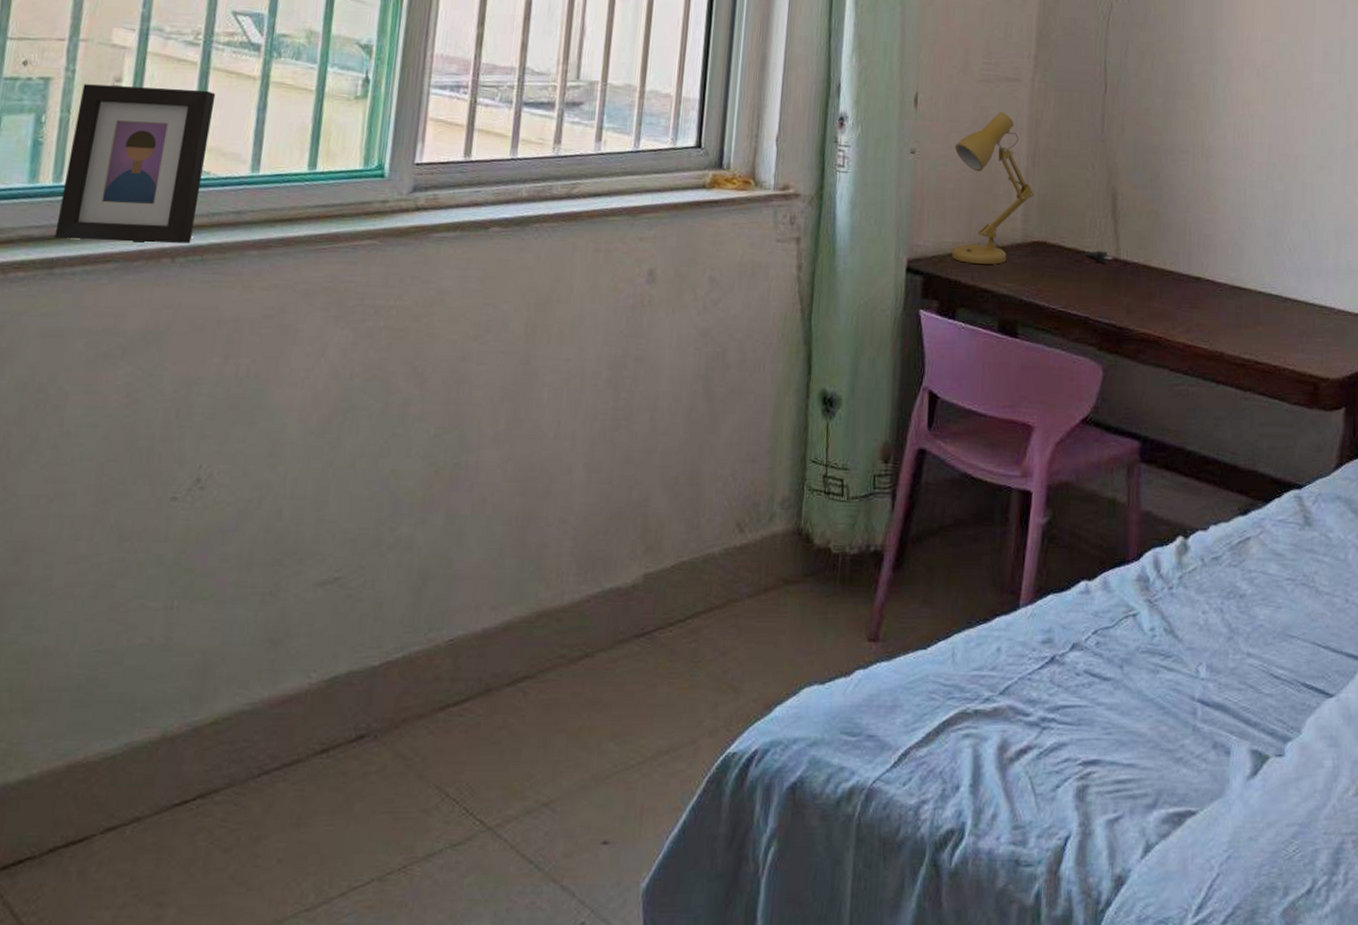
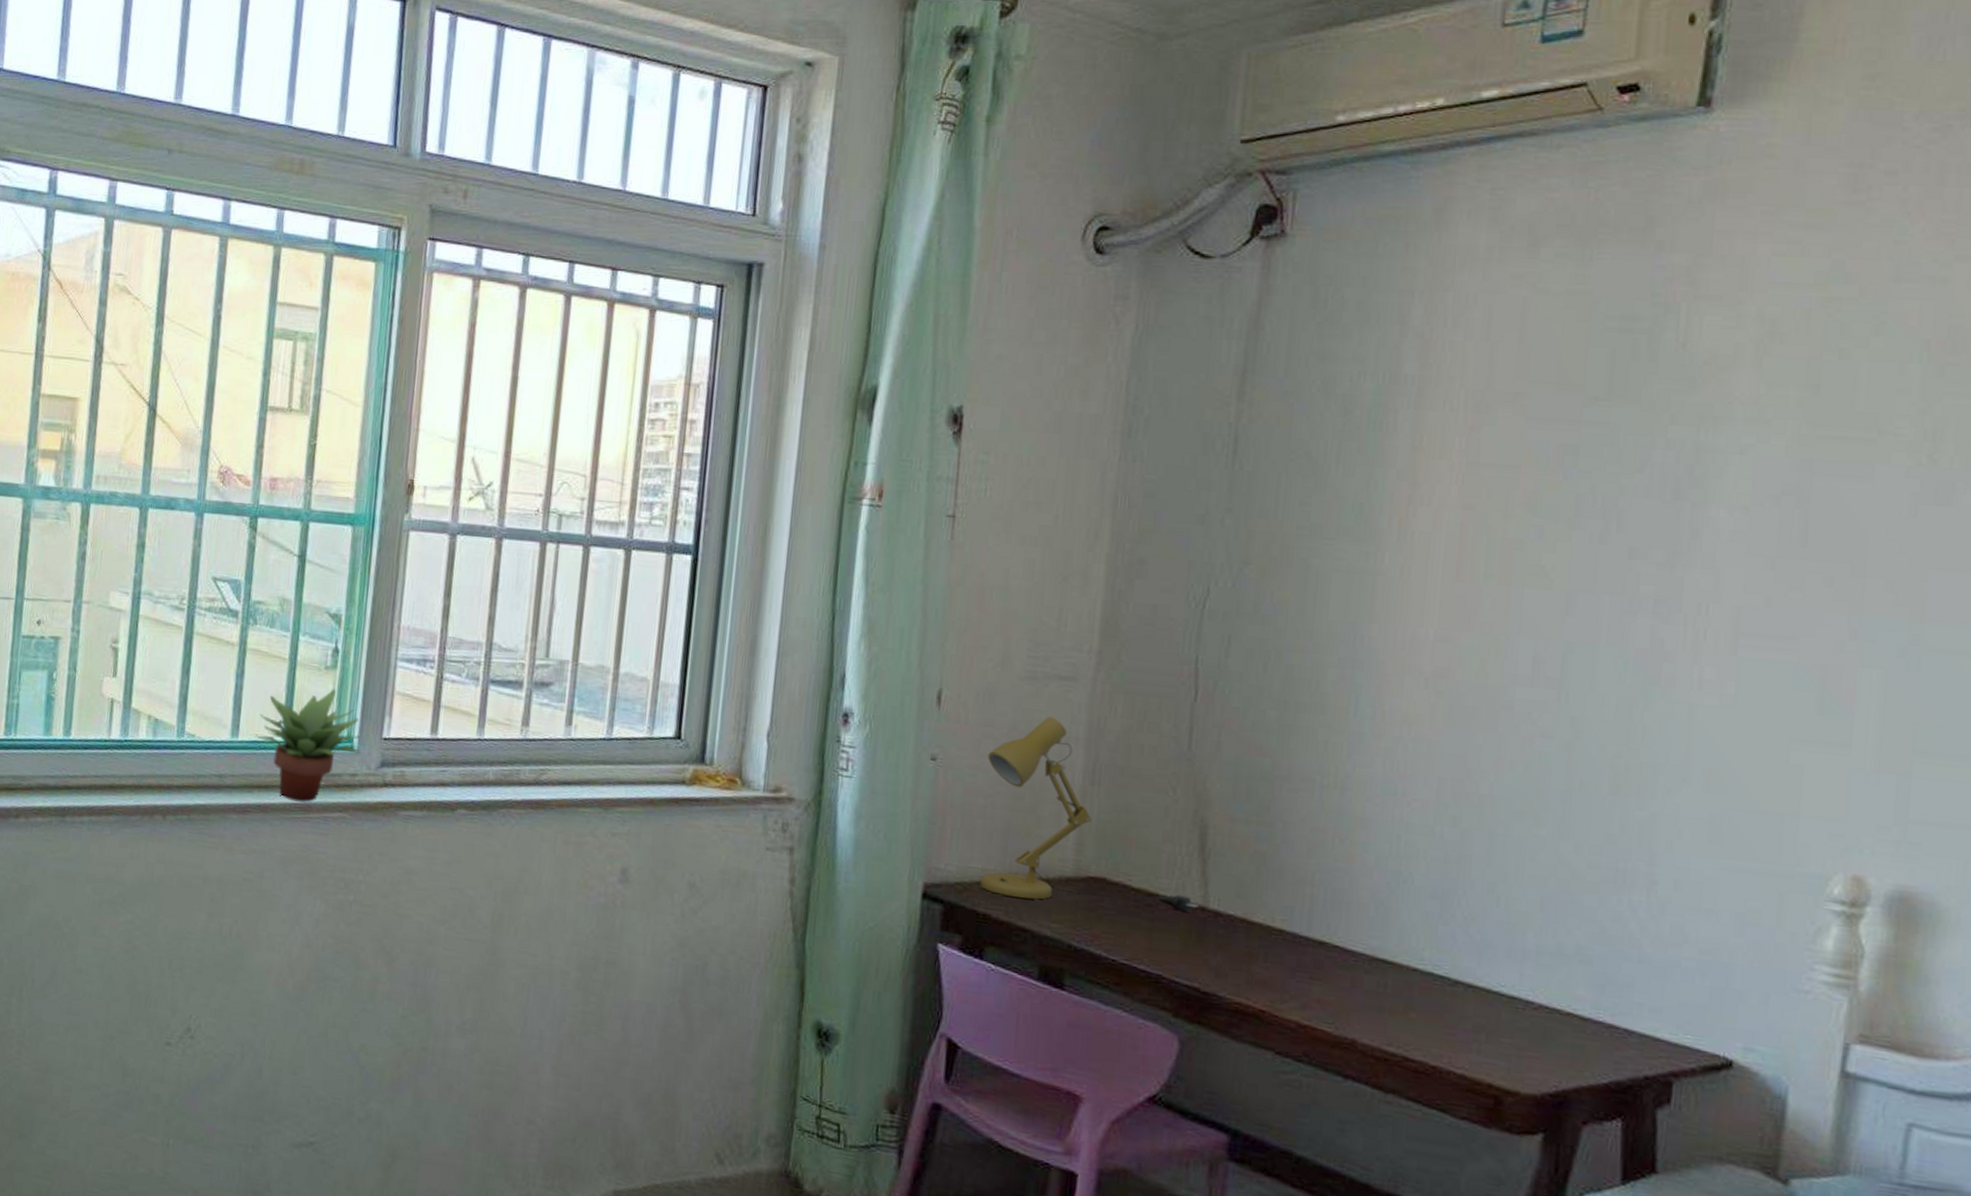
picture frame: present [54,84,216,244] -> none [65,644,199,803]
succulent plant: none [278,118,390,233] -> present [255,689,359,803]

